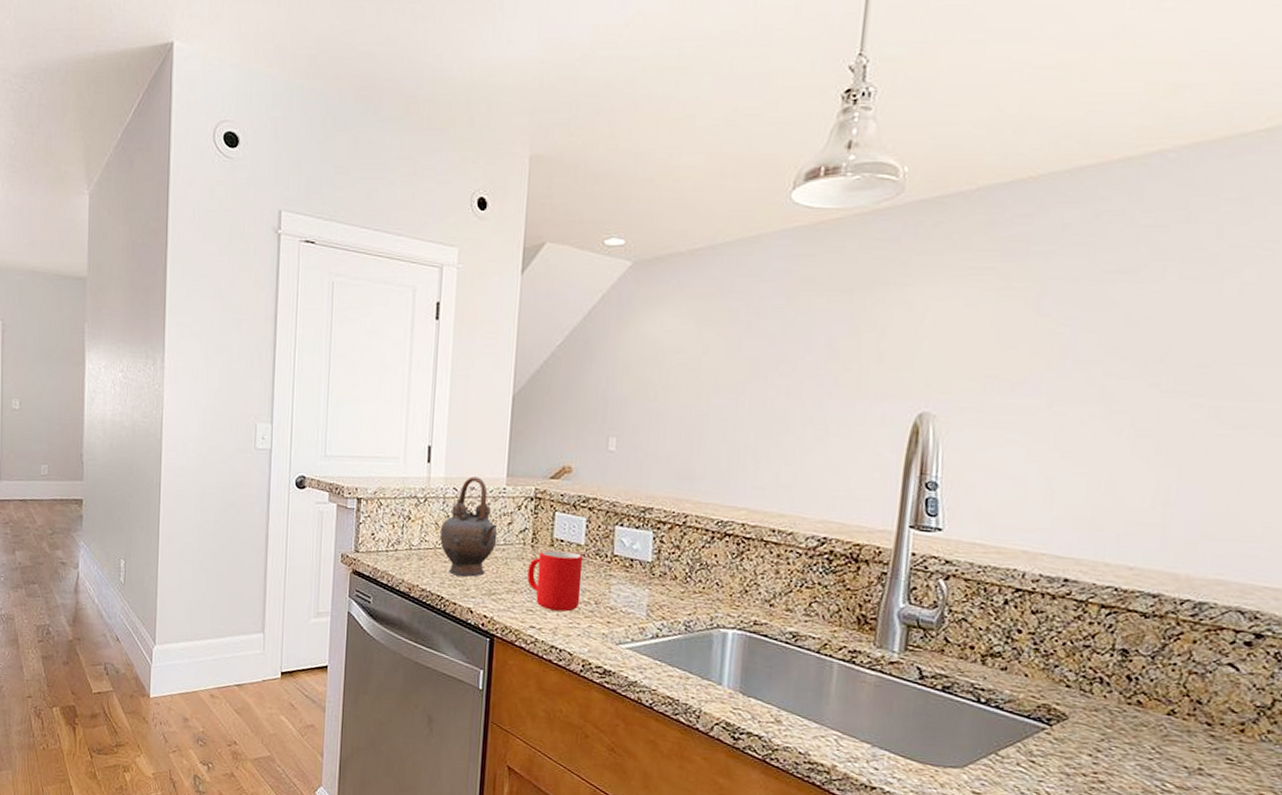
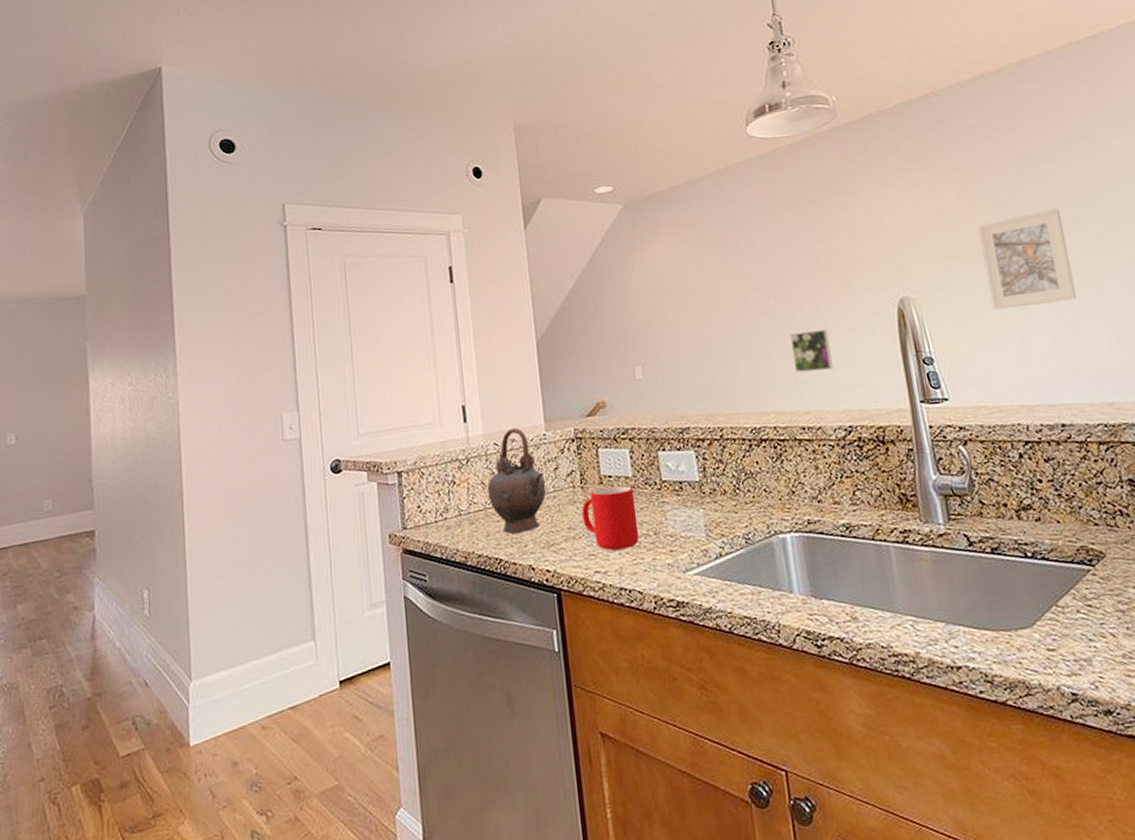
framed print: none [779,431,826,476] -> present [790,329,833,373]
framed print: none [1024,339,1145,448] -> present [978,208,1077,310]

